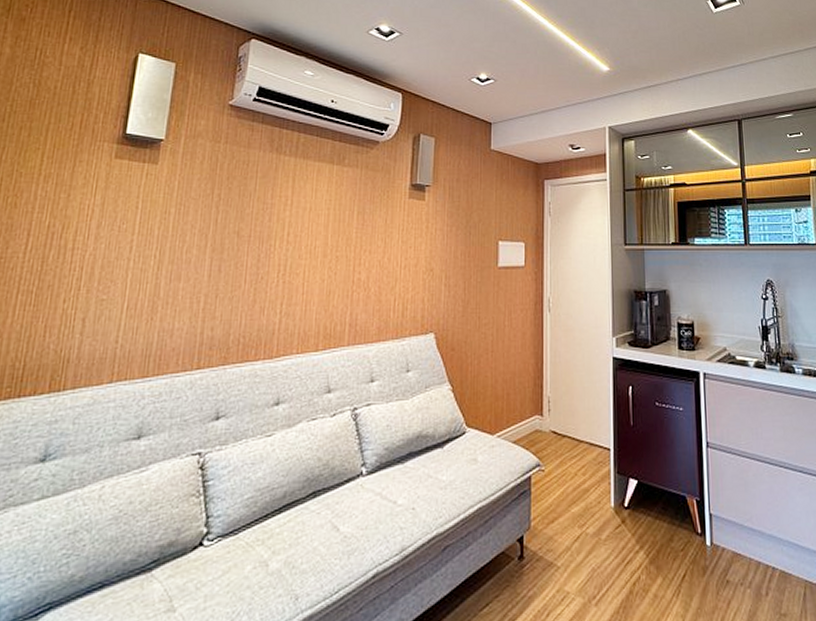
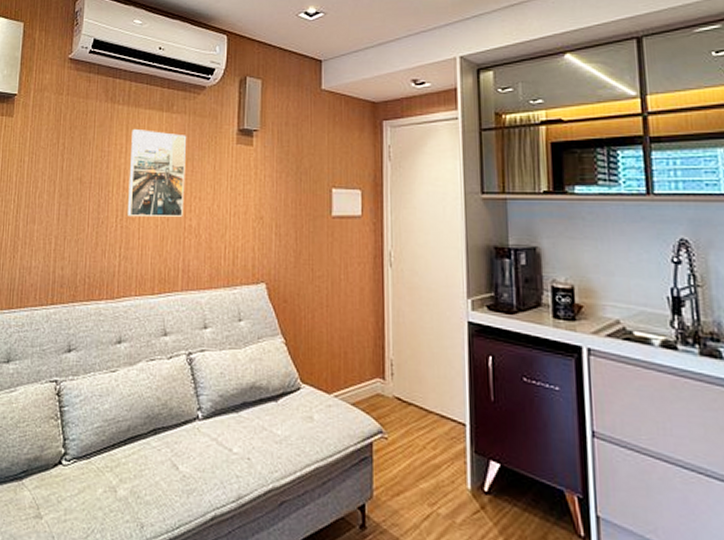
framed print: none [290,180,358,271] -> present [126,128,187,217]

